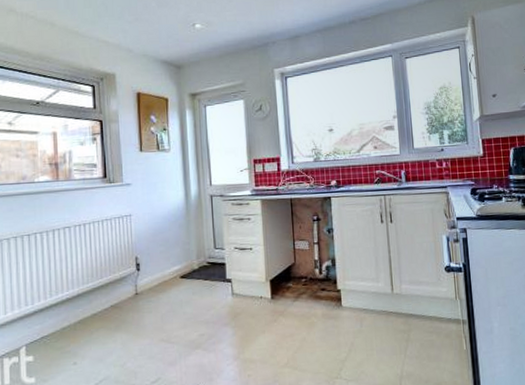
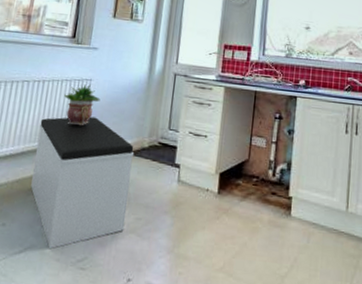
bench: none [89,249,190,377] -> present [31,116,135,250]
potted plant: none [107,220,143,261] -> present [64,84,100,126]

